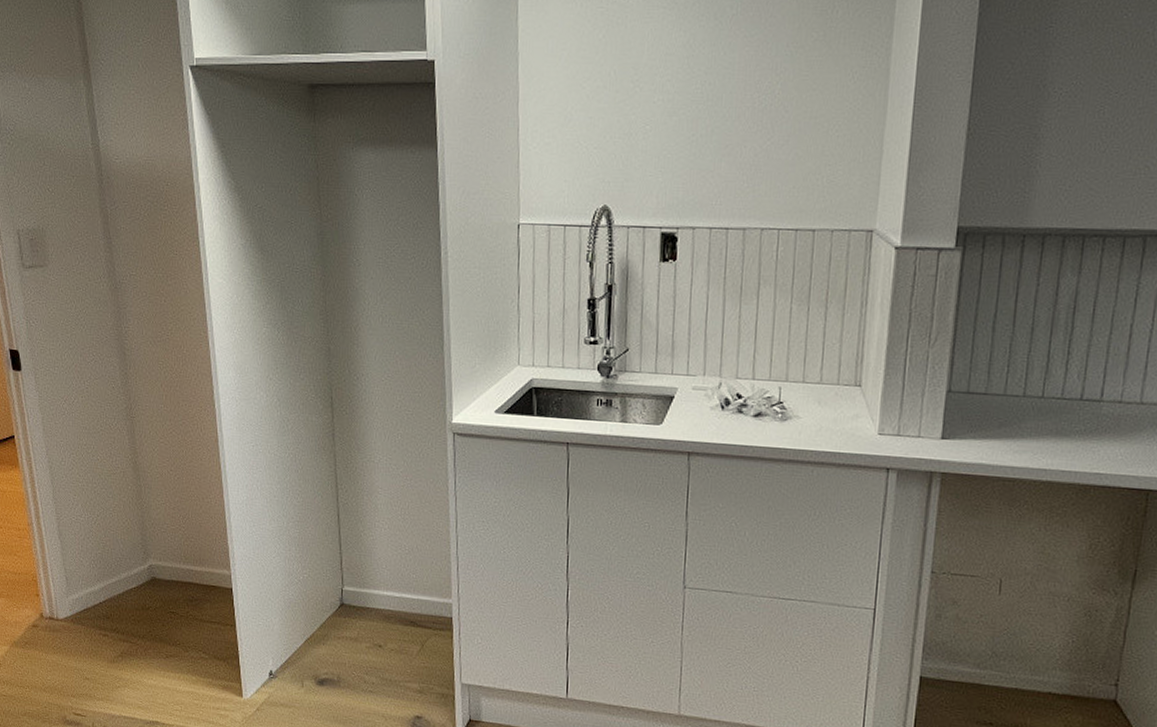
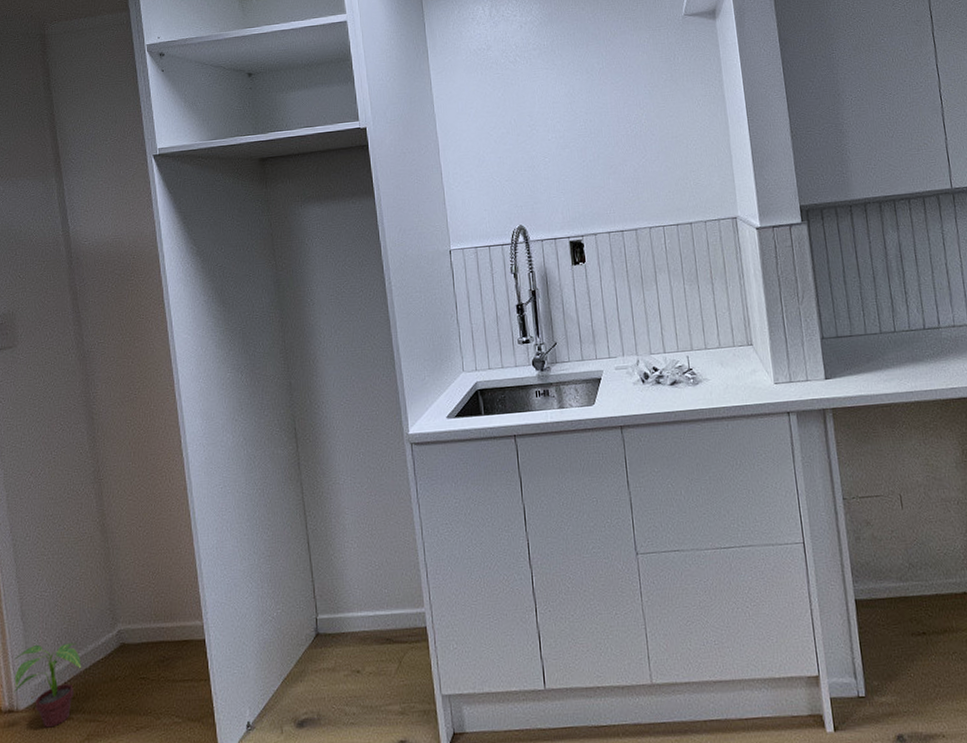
potted plant: none [53,564,116,640] -> present [14,642,82,728]

